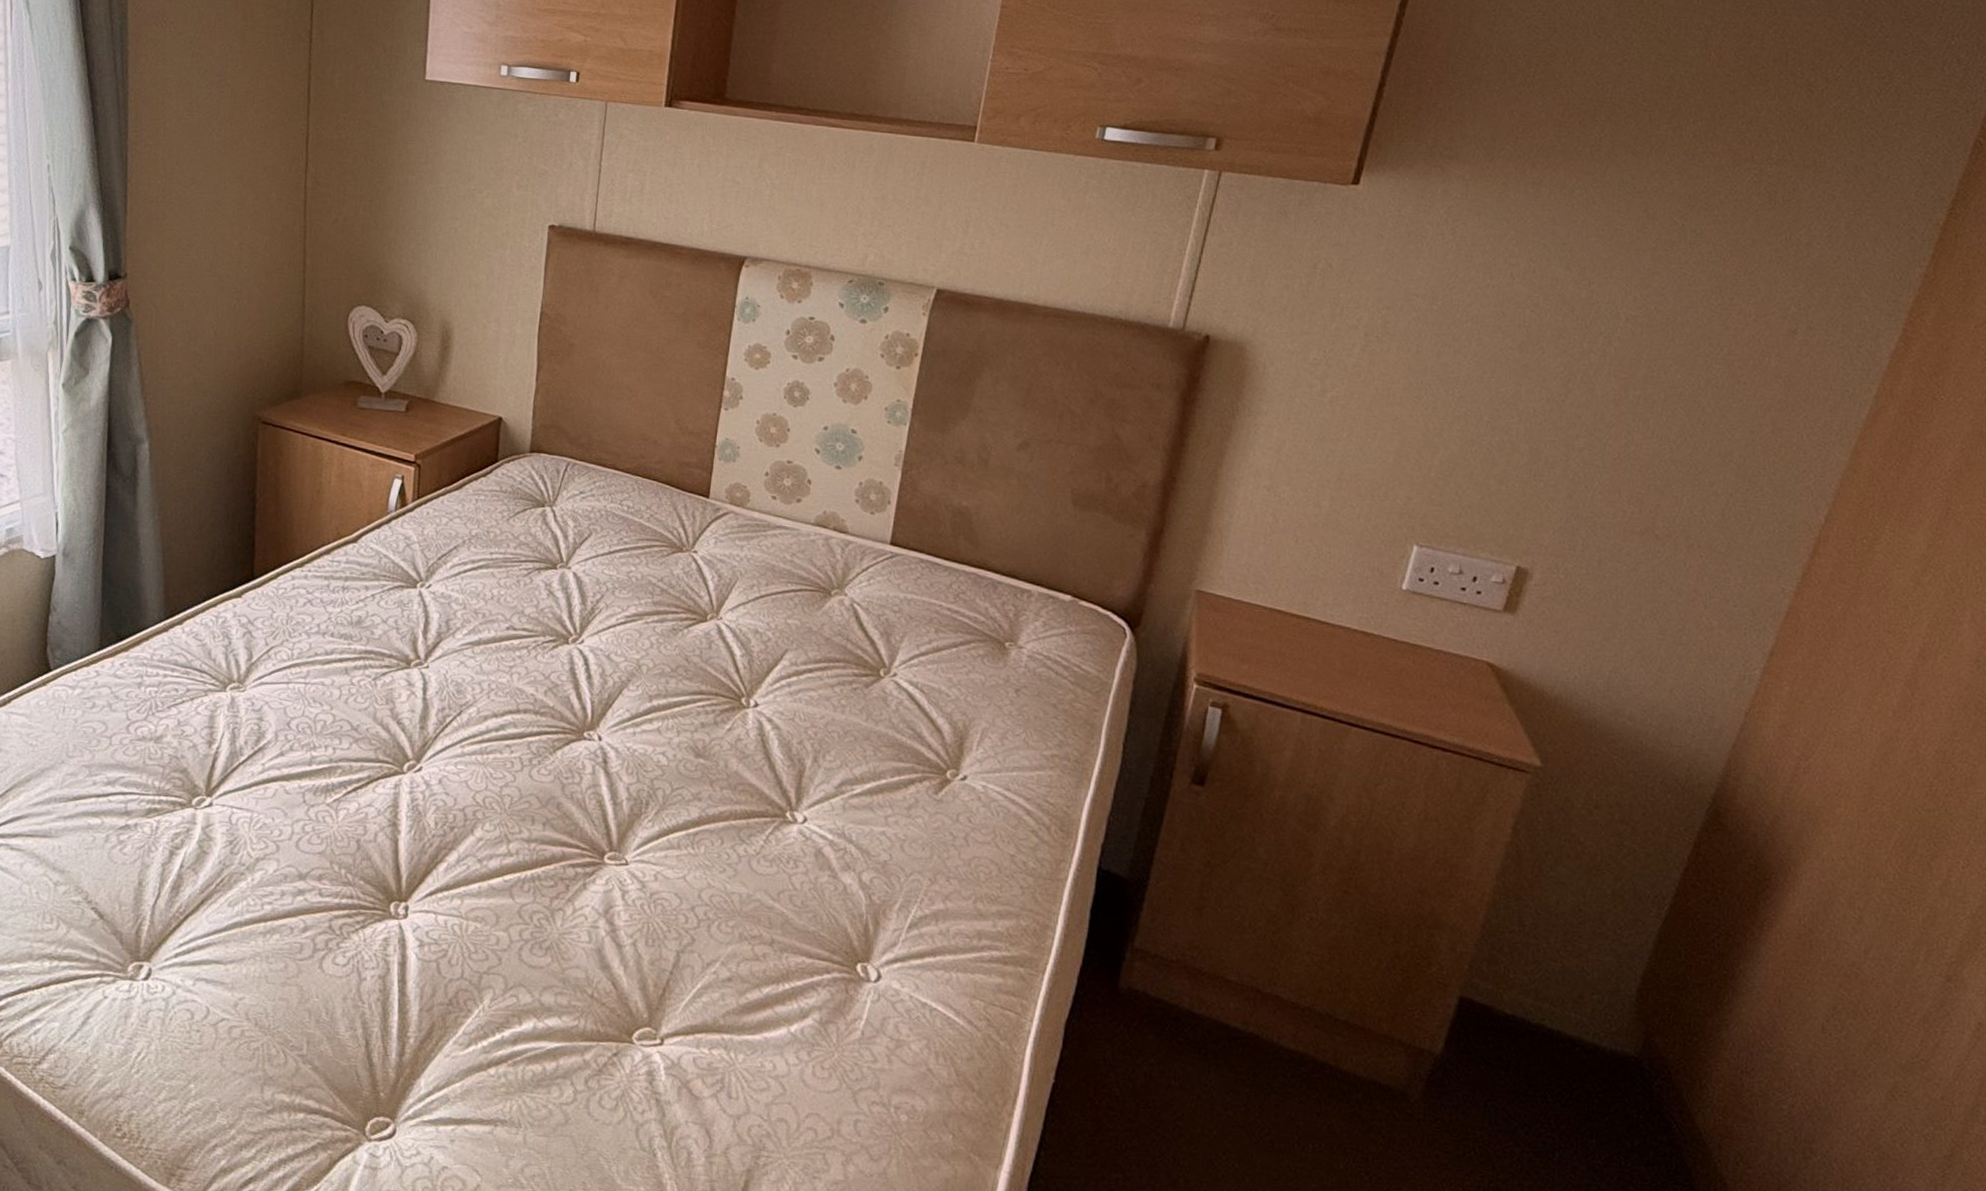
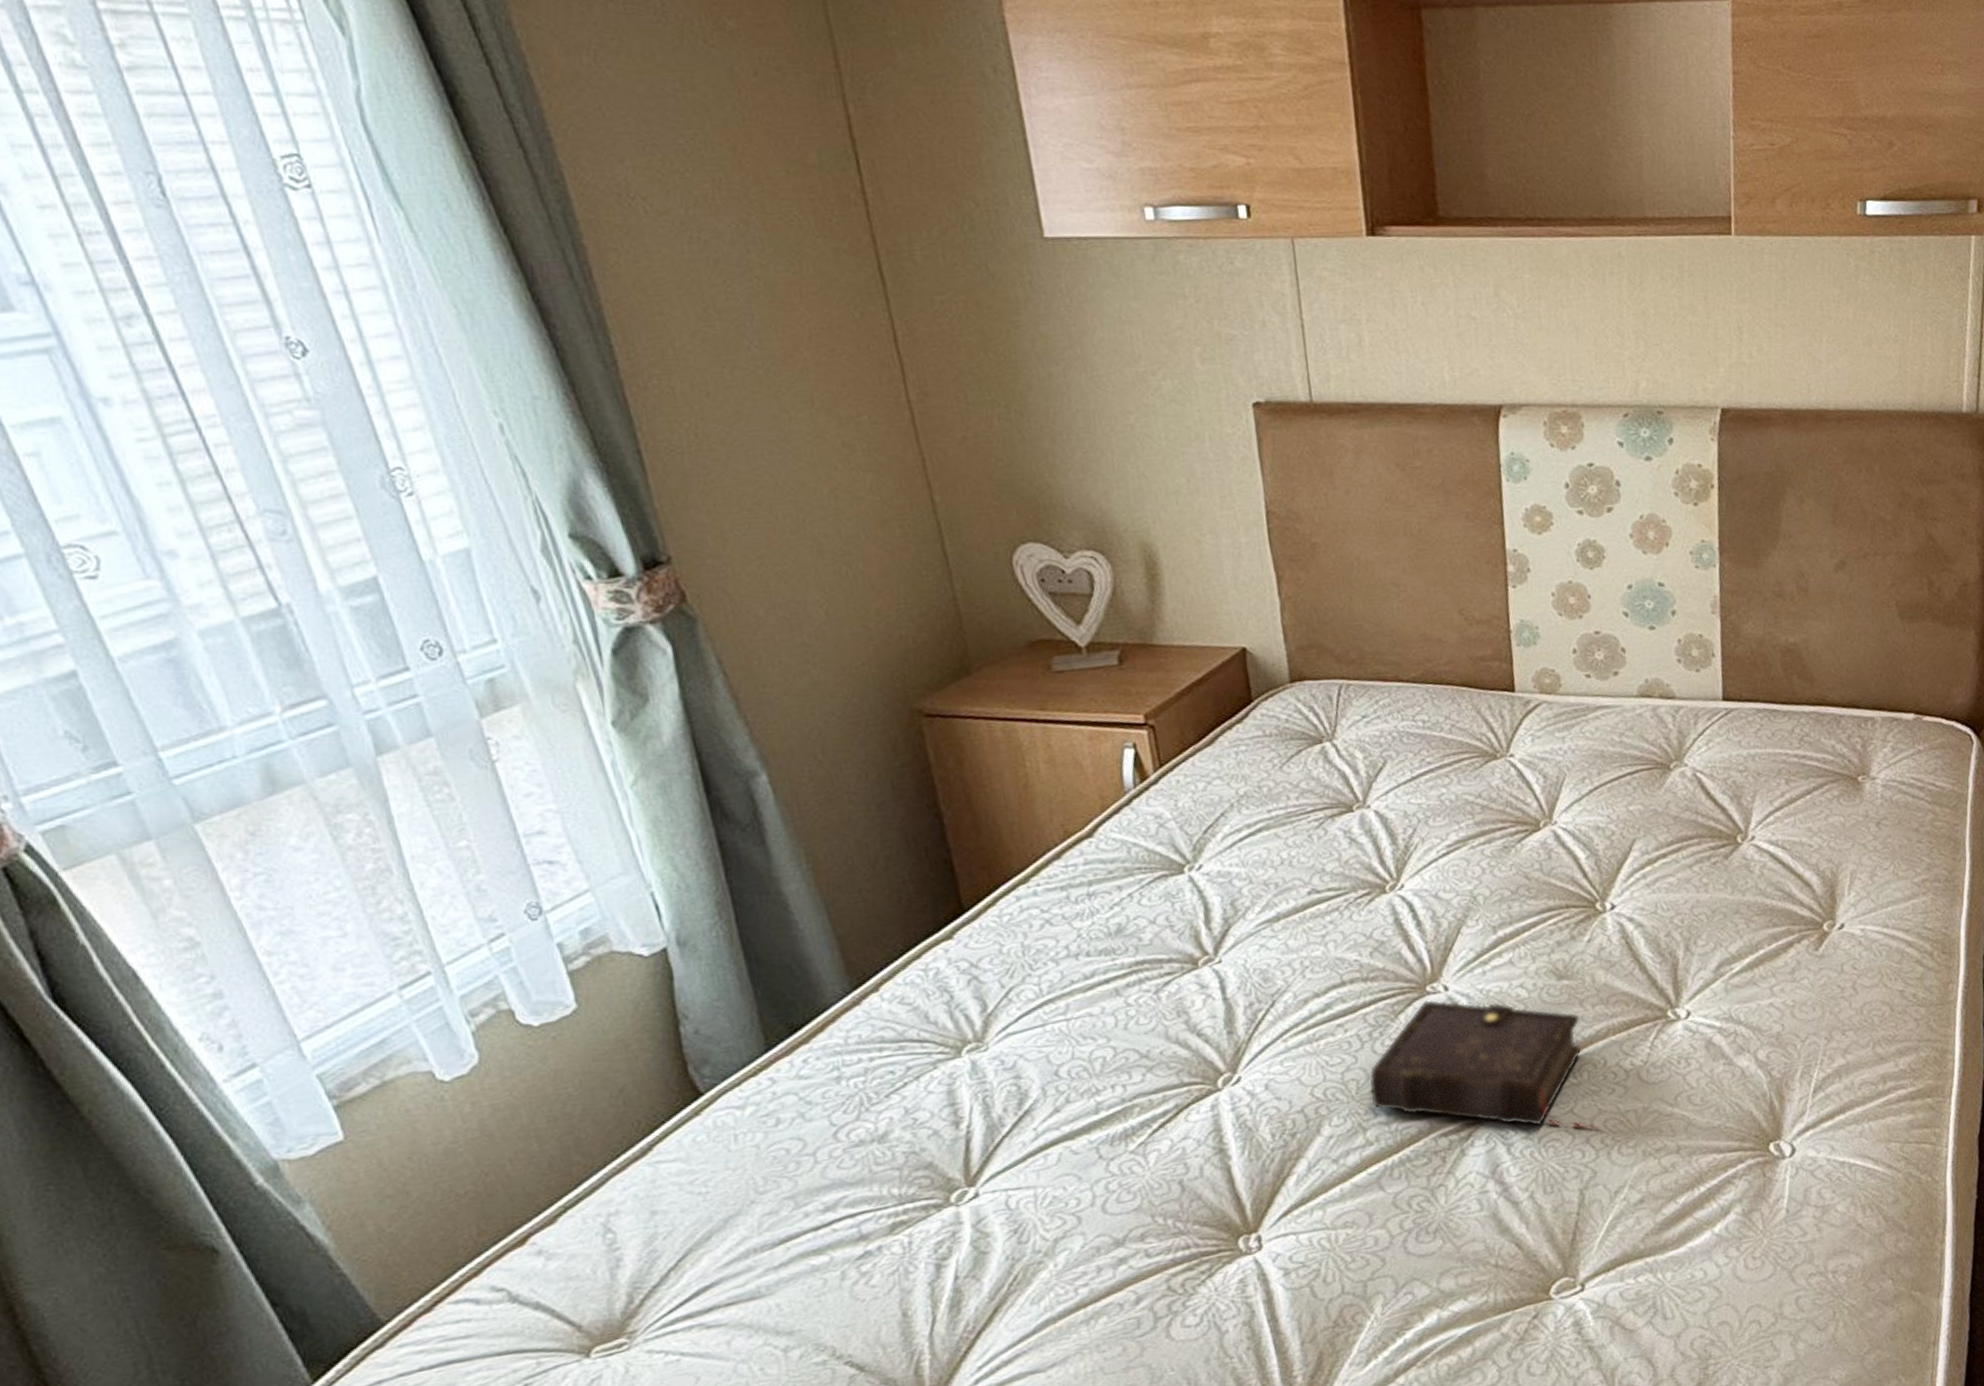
book: none [519,743,709,901] -> present [1369,999,1601,1129]

